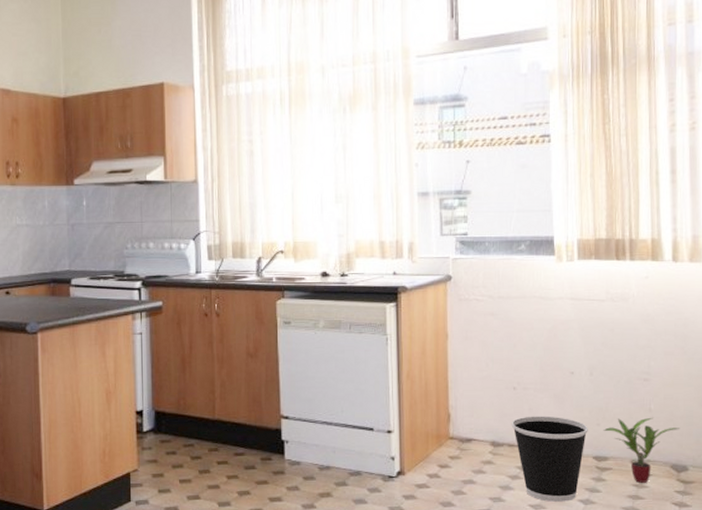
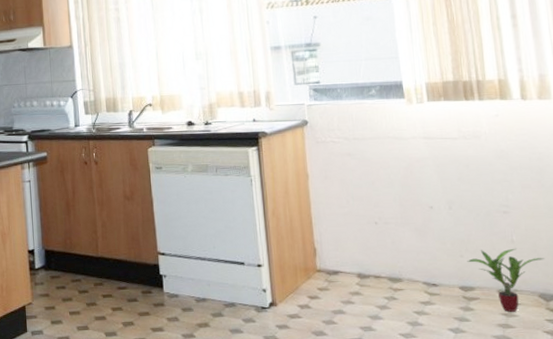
wastebasket: present [511,416,588,502] -> none [375,248,452,331]

